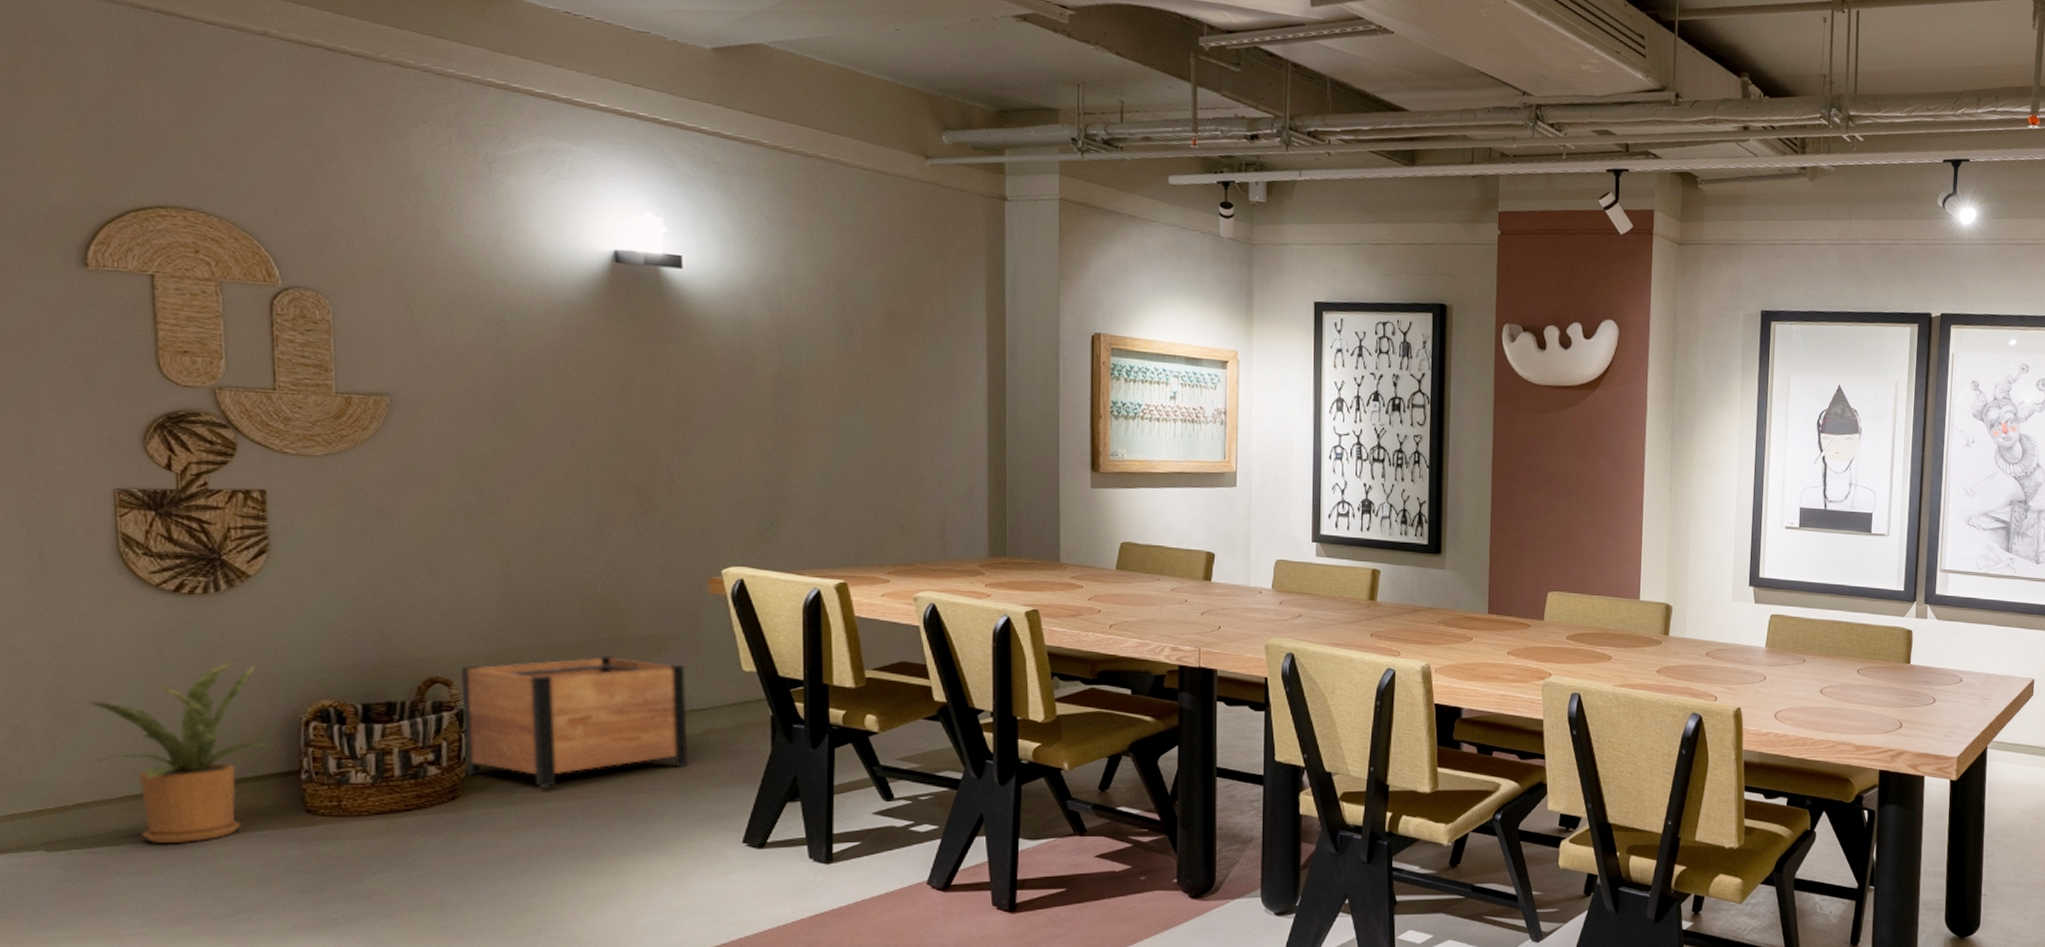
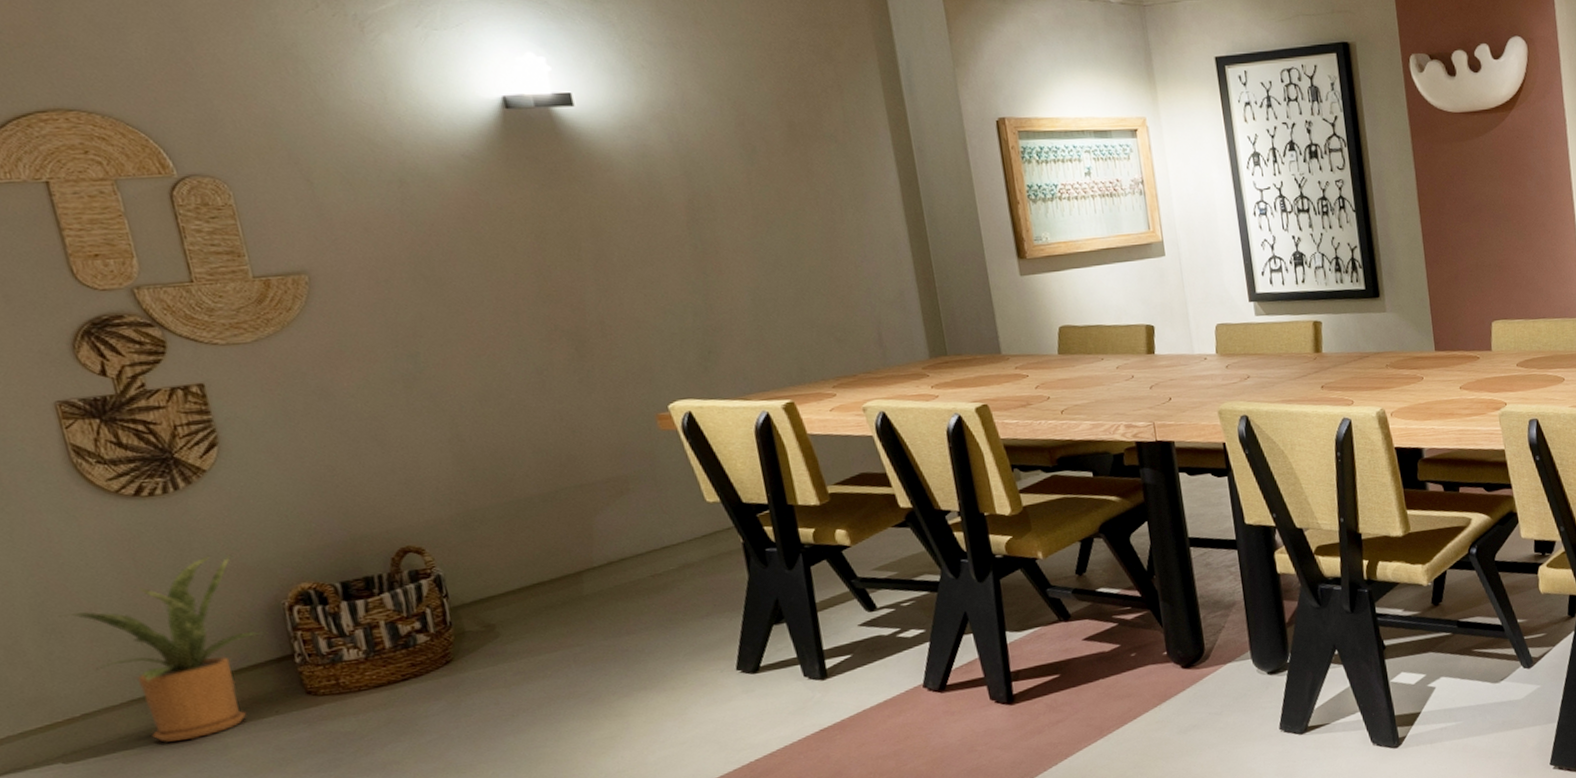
planter: present [462,655,688,788] -> none [430,503,669,642]

